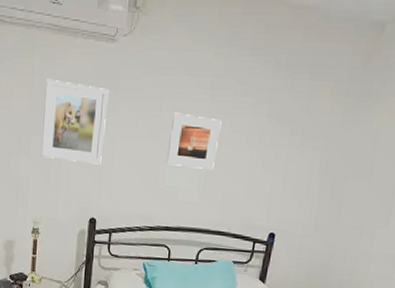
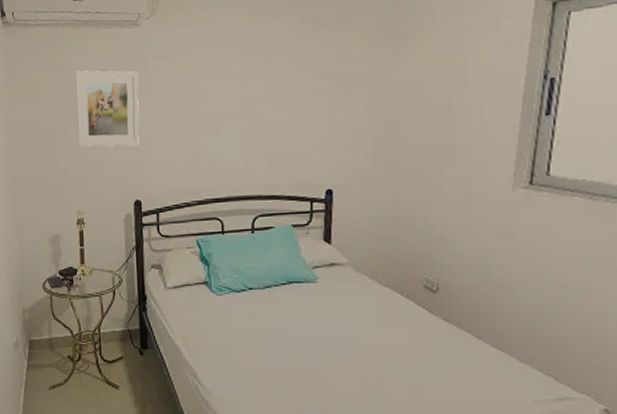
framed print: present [166,112,222,170] -> none [205,83,257,136]

